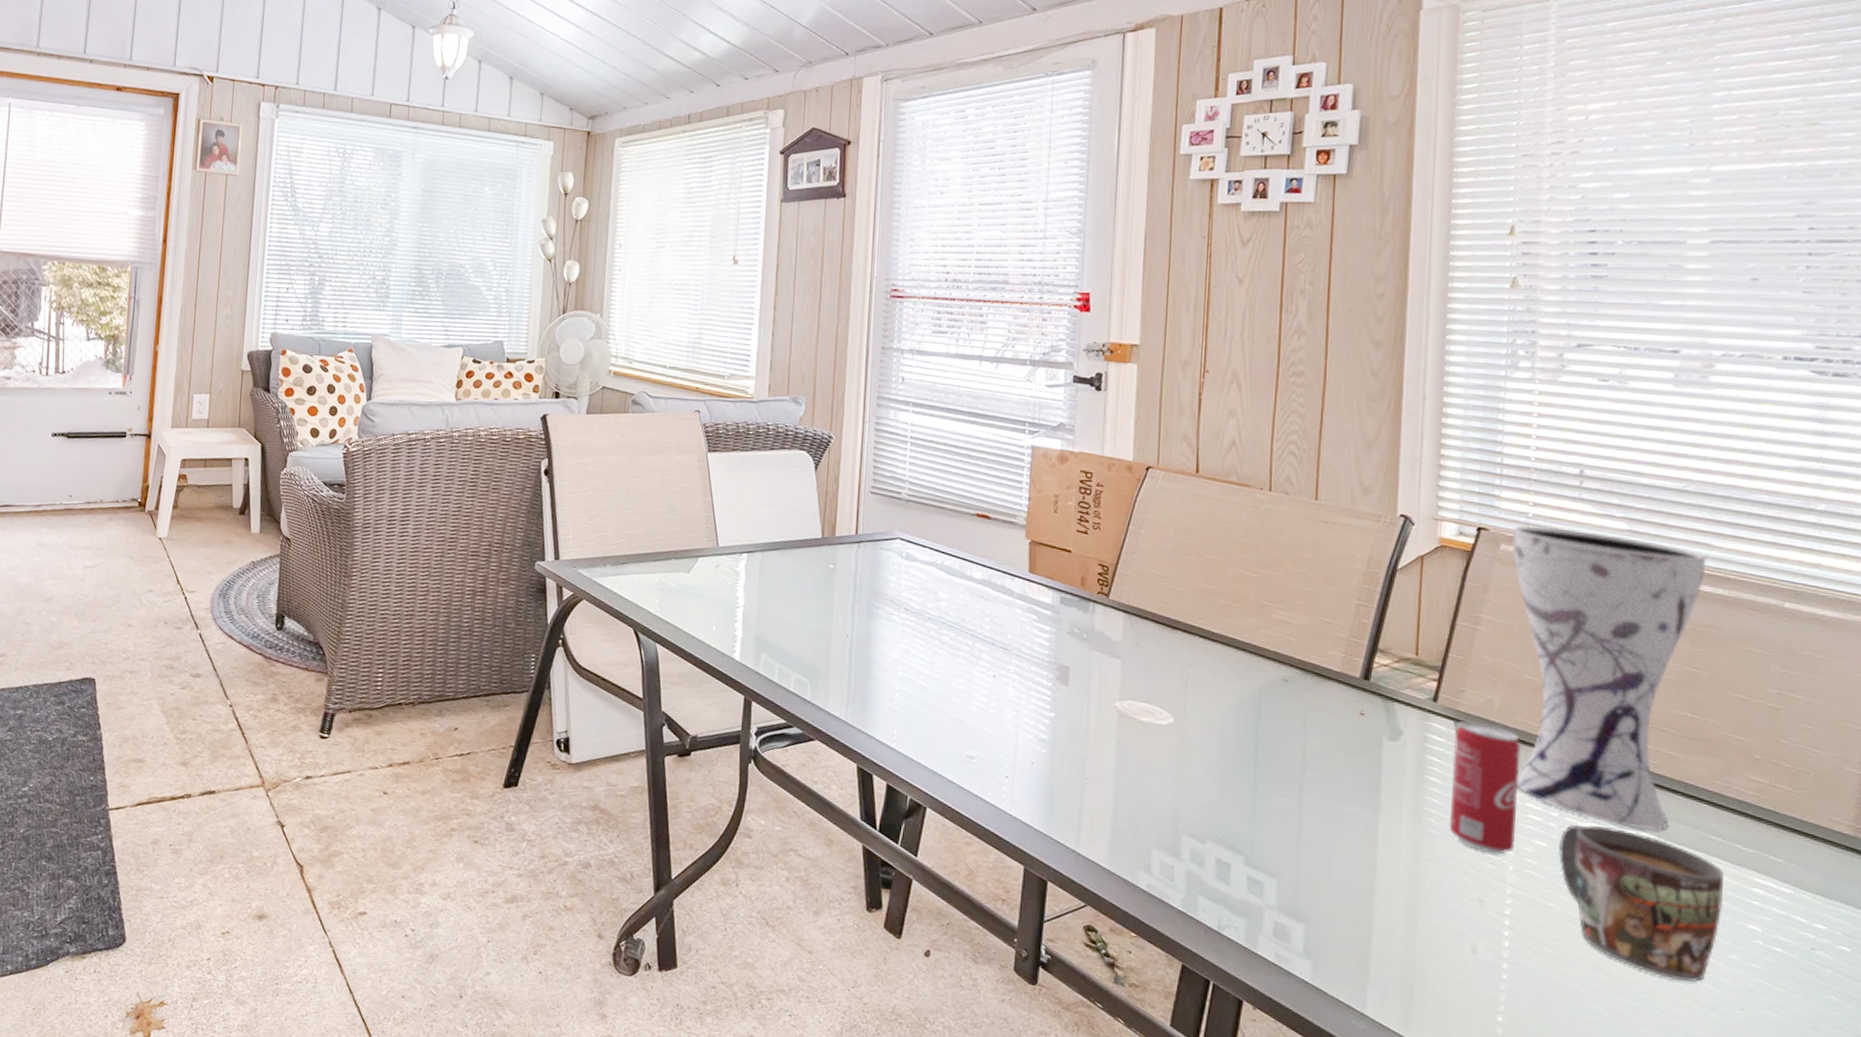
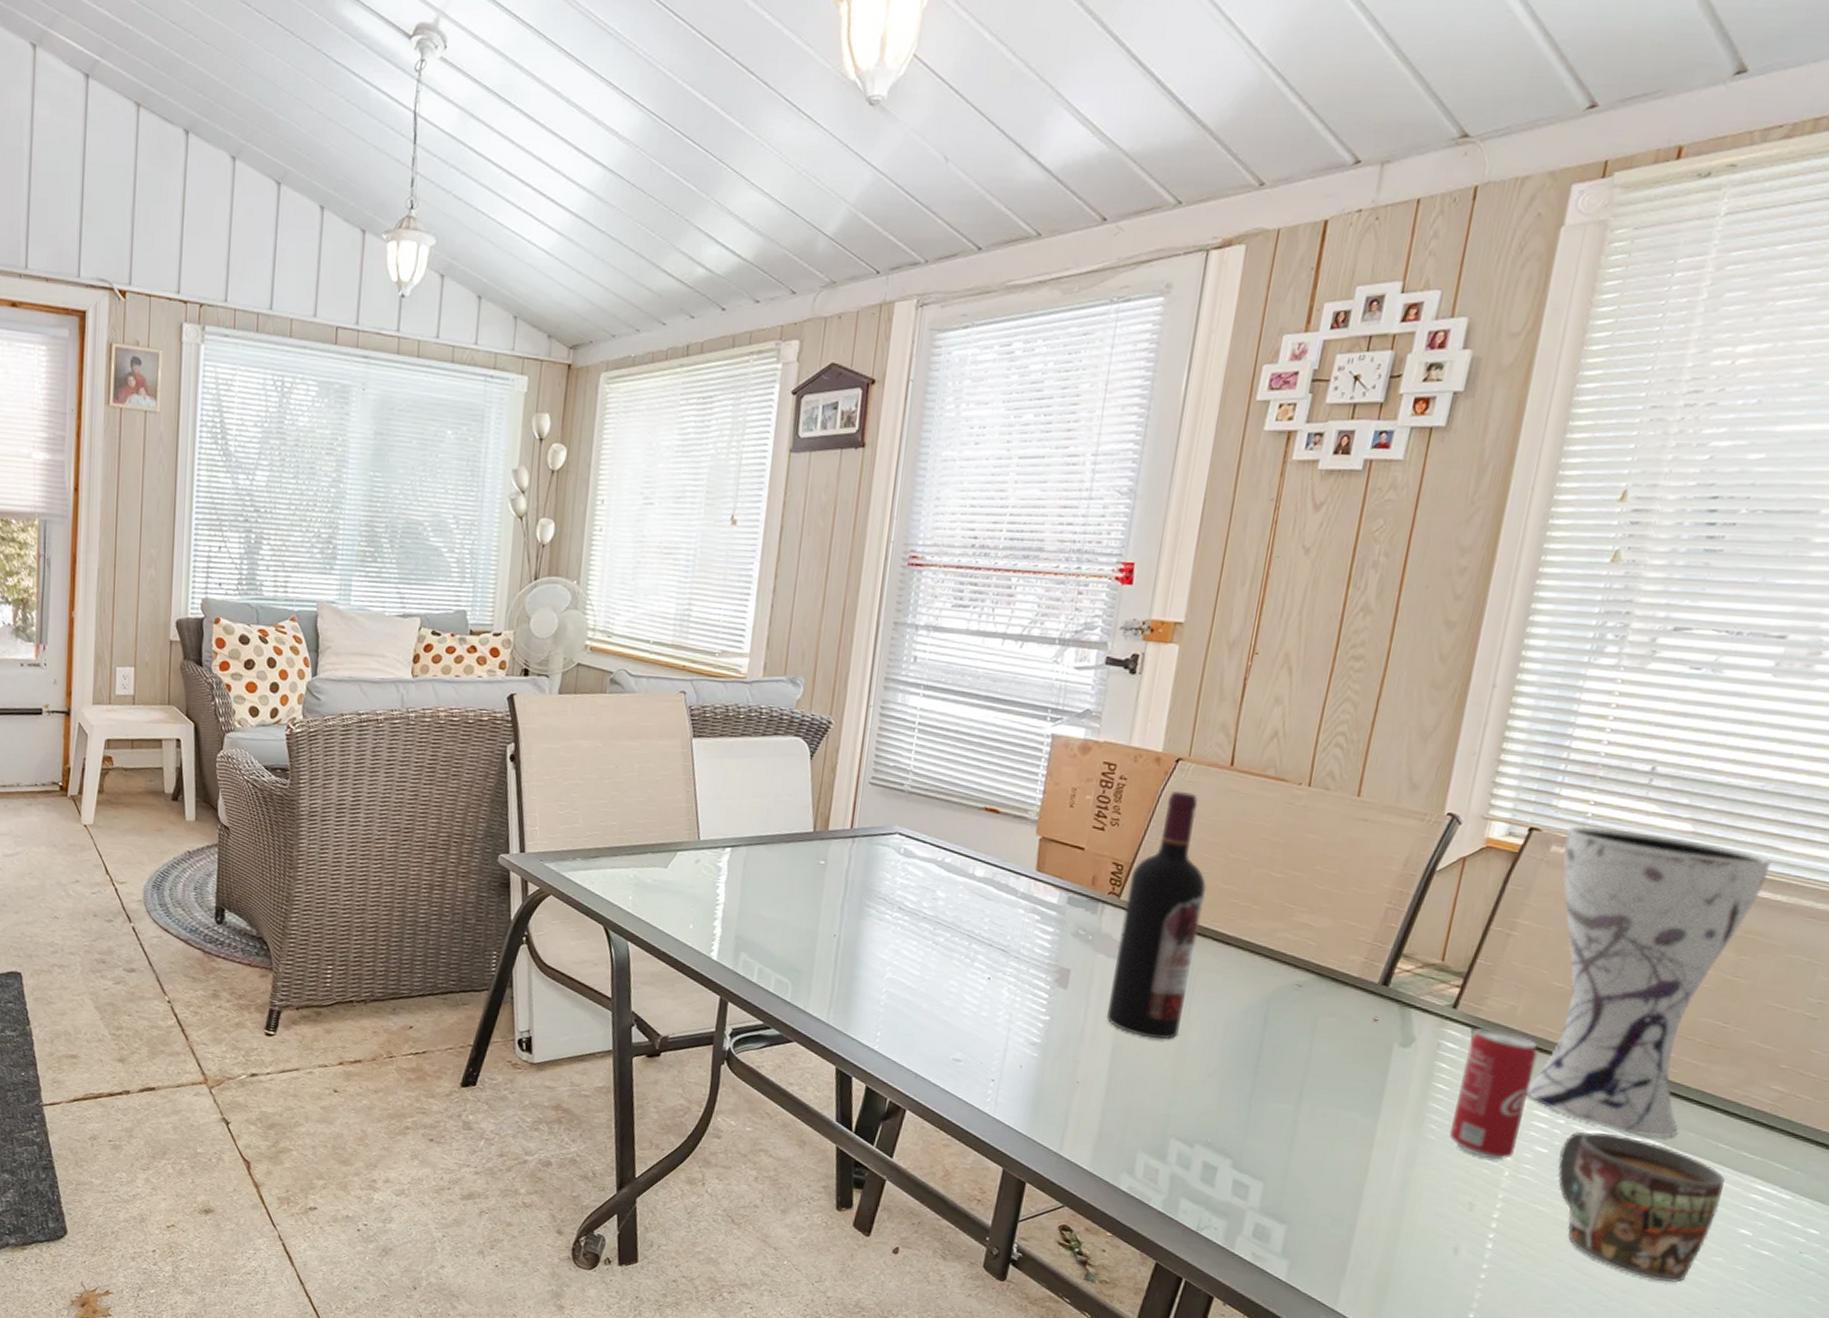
wine bottle: none [1107,497,1188,735] -> present [1106,791,1207,1040]

